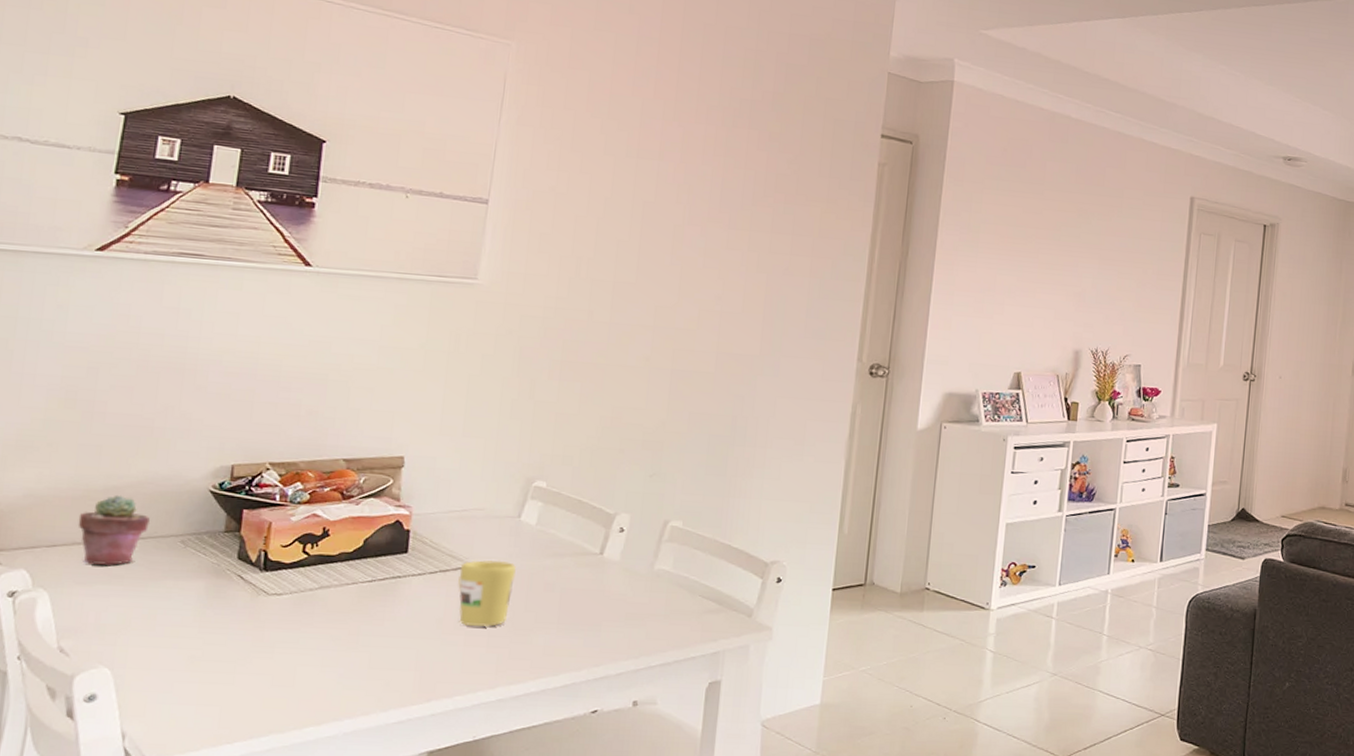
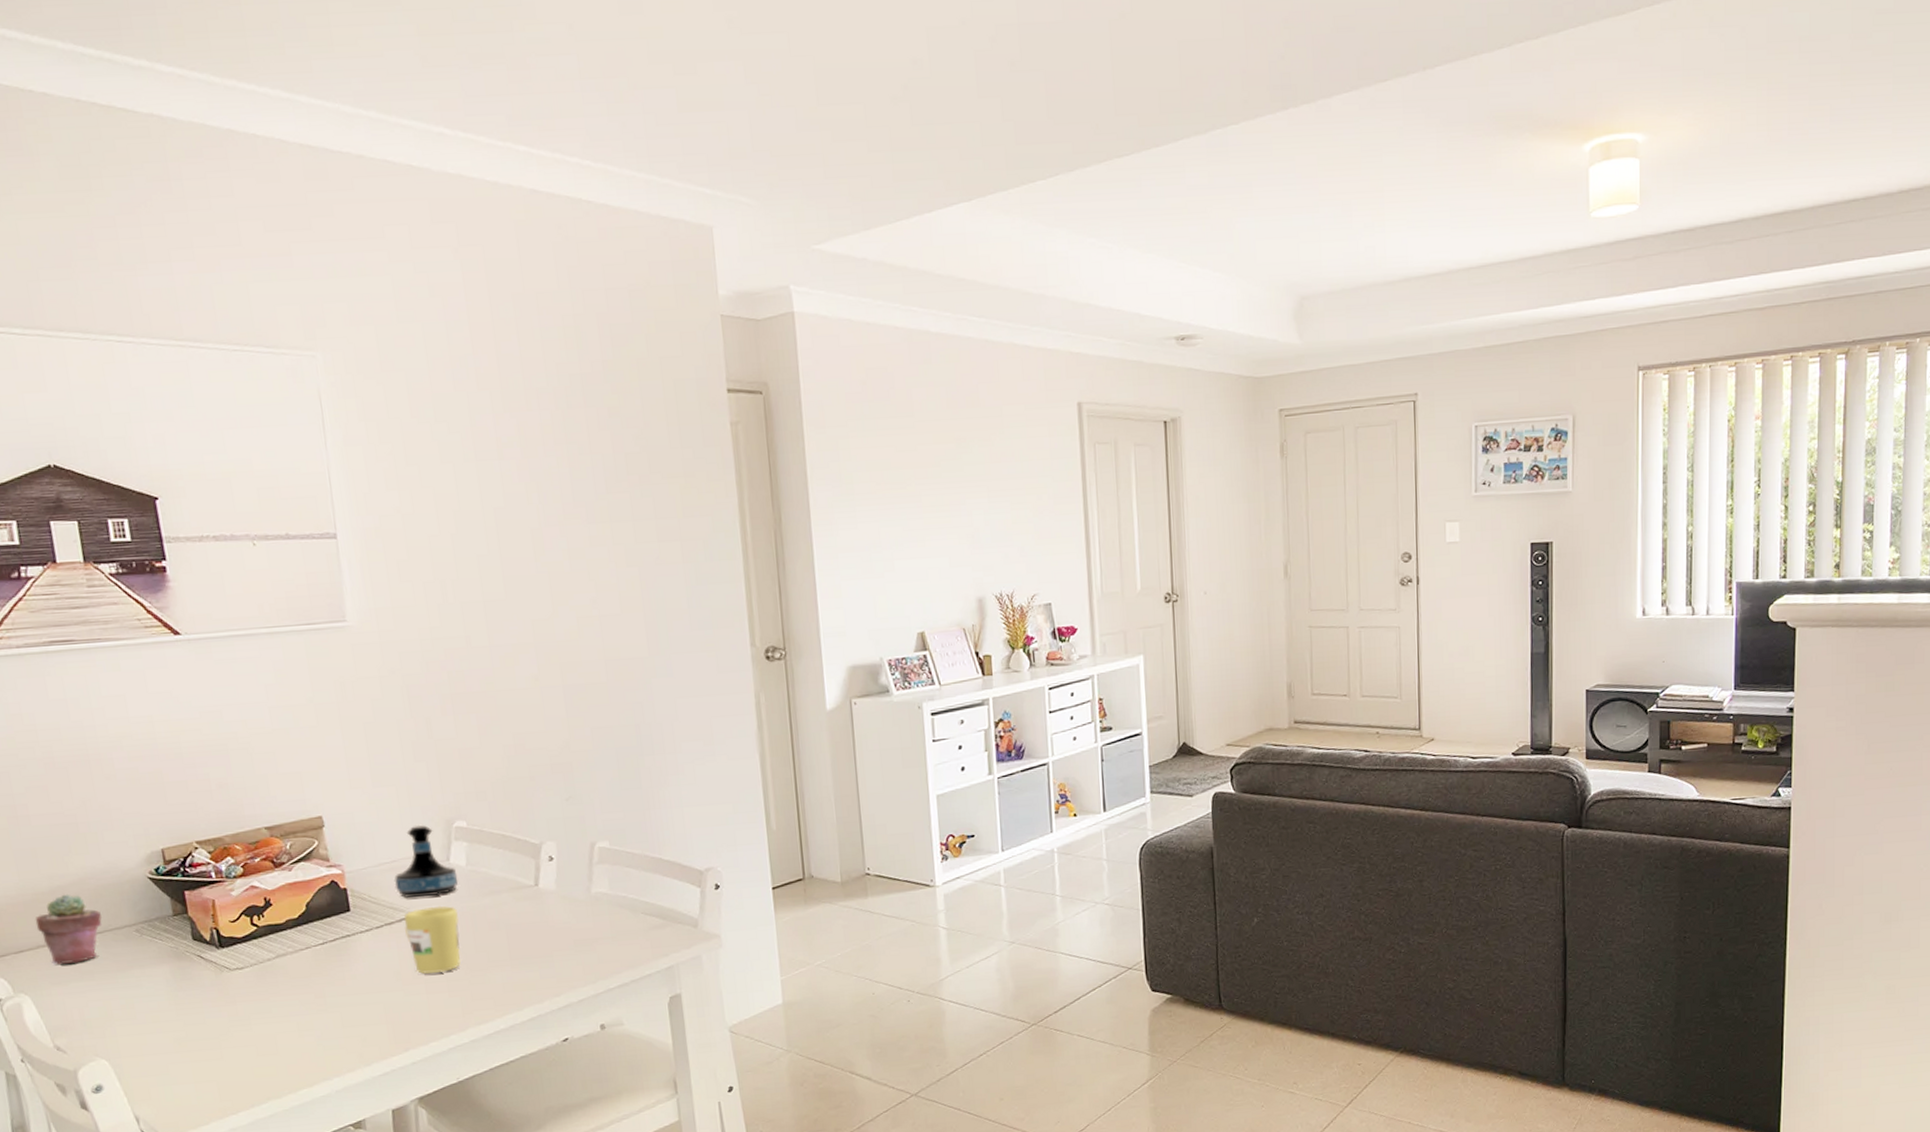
tequila bottle: none [459,478,525,551] -> present [393,824,458,899]

